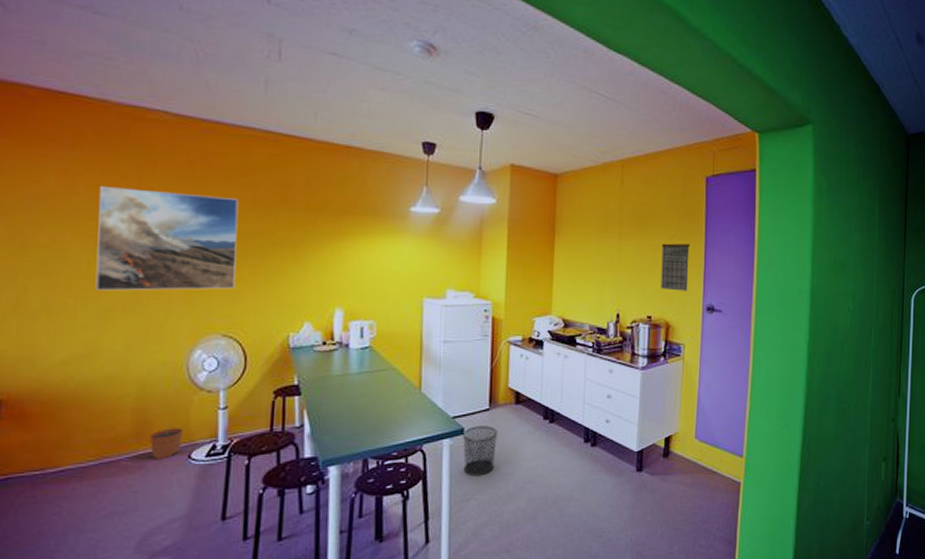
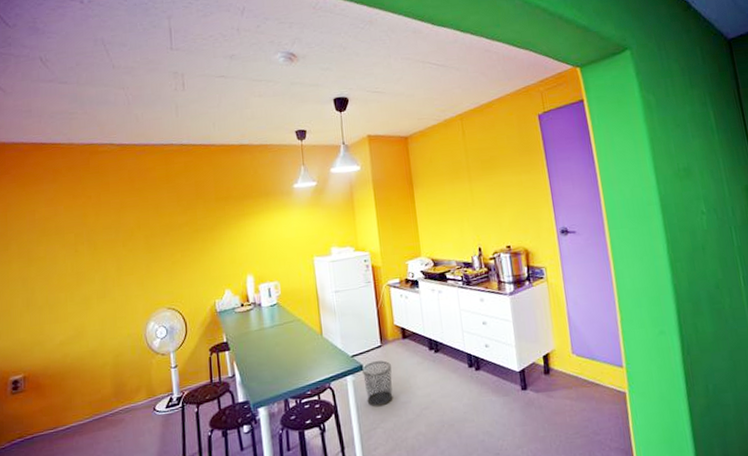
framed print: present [95,187,239,291] -> none [74,200,172,285]
plant pot: present [149,422,183,460] -> none [124,382,148,414]
calendar: present [661,243,690,291] -> none [509,175,540,220]

